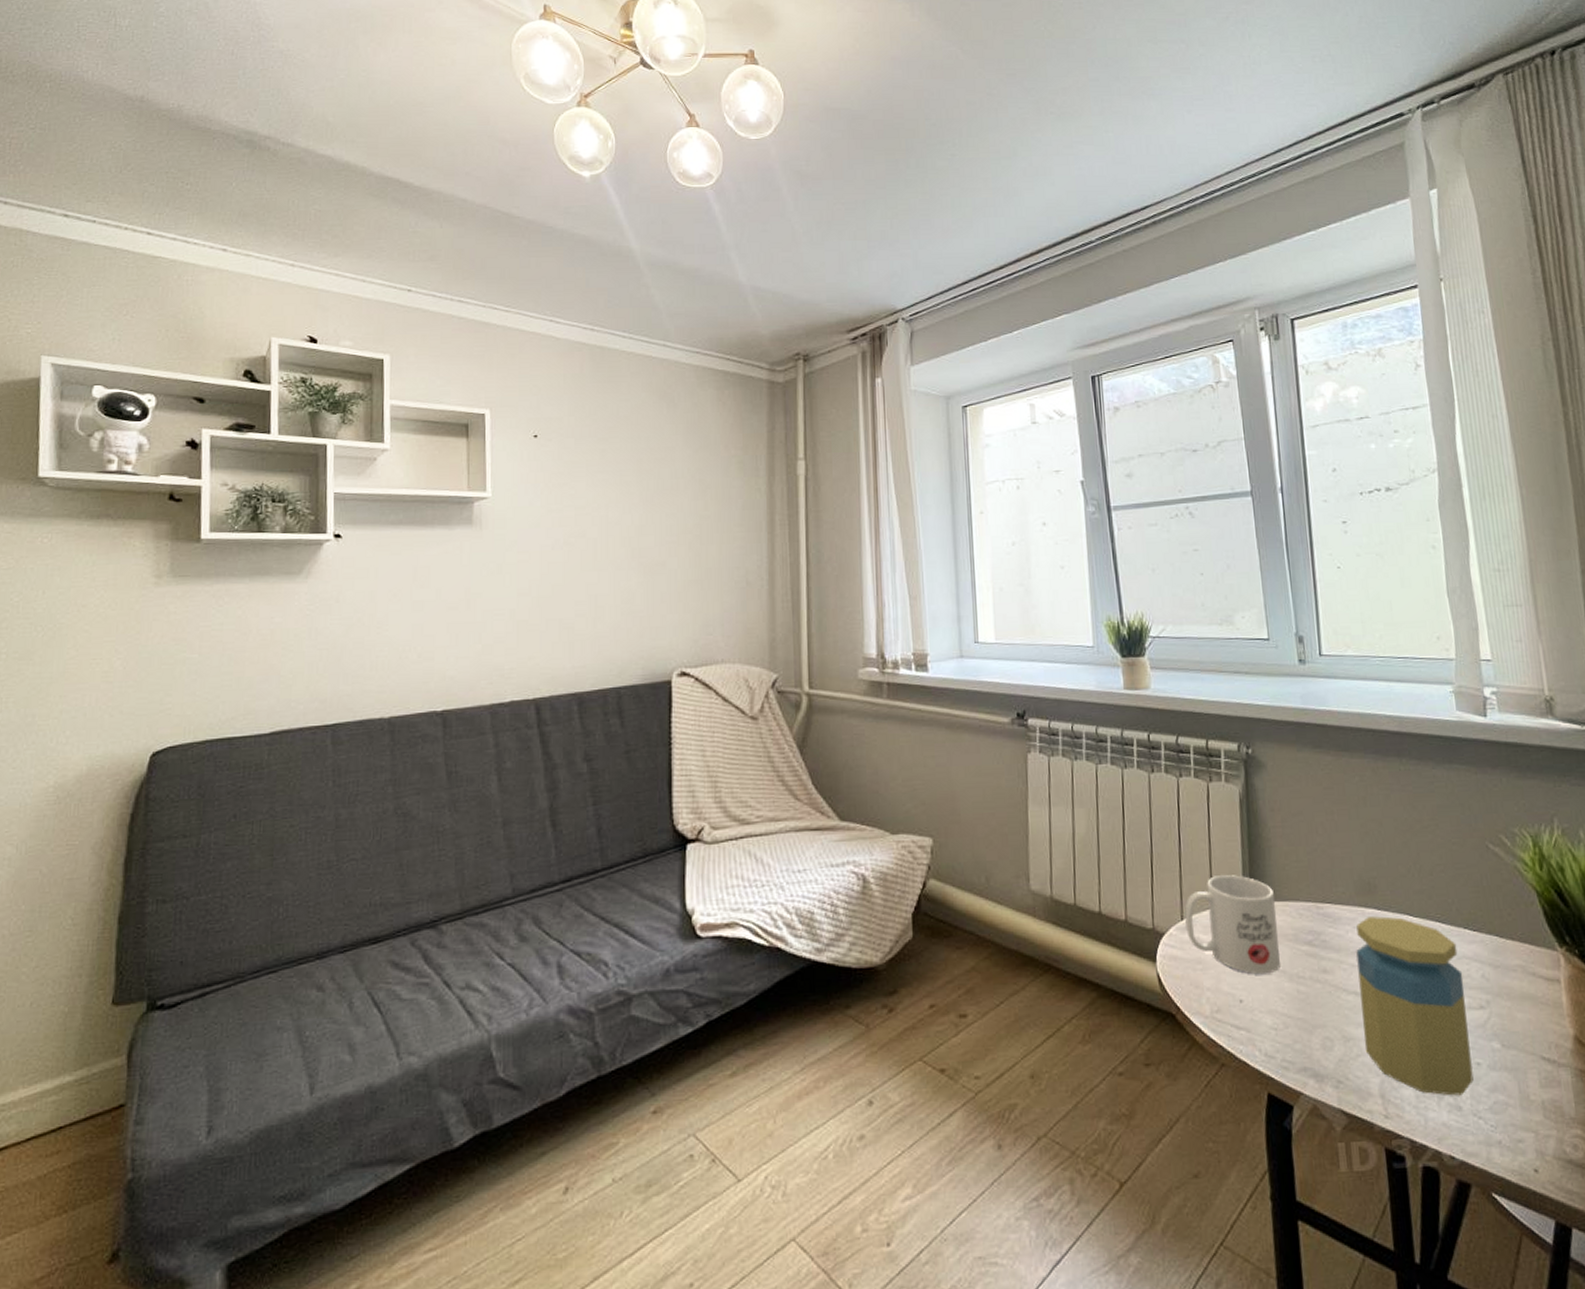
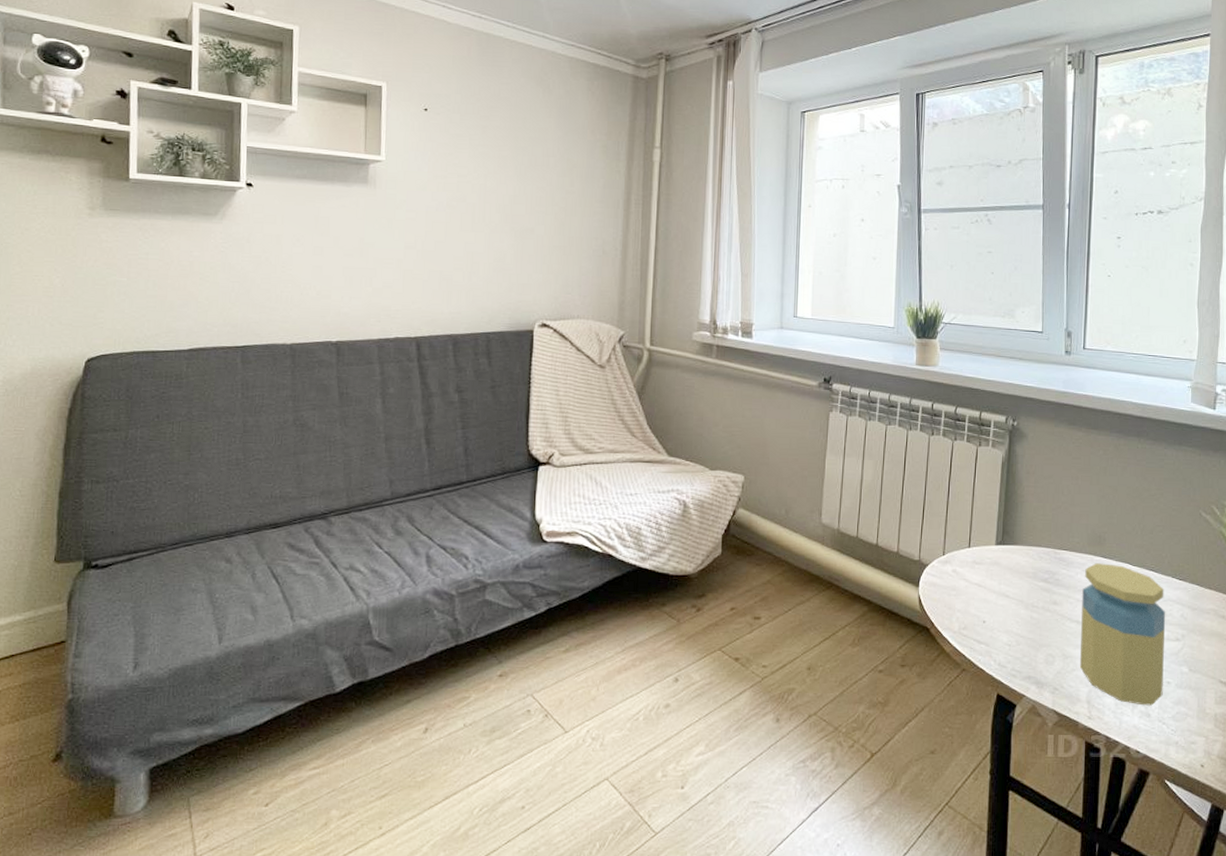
mug: present [1184,875,1280,975] -> none [946,522,1022,602]

